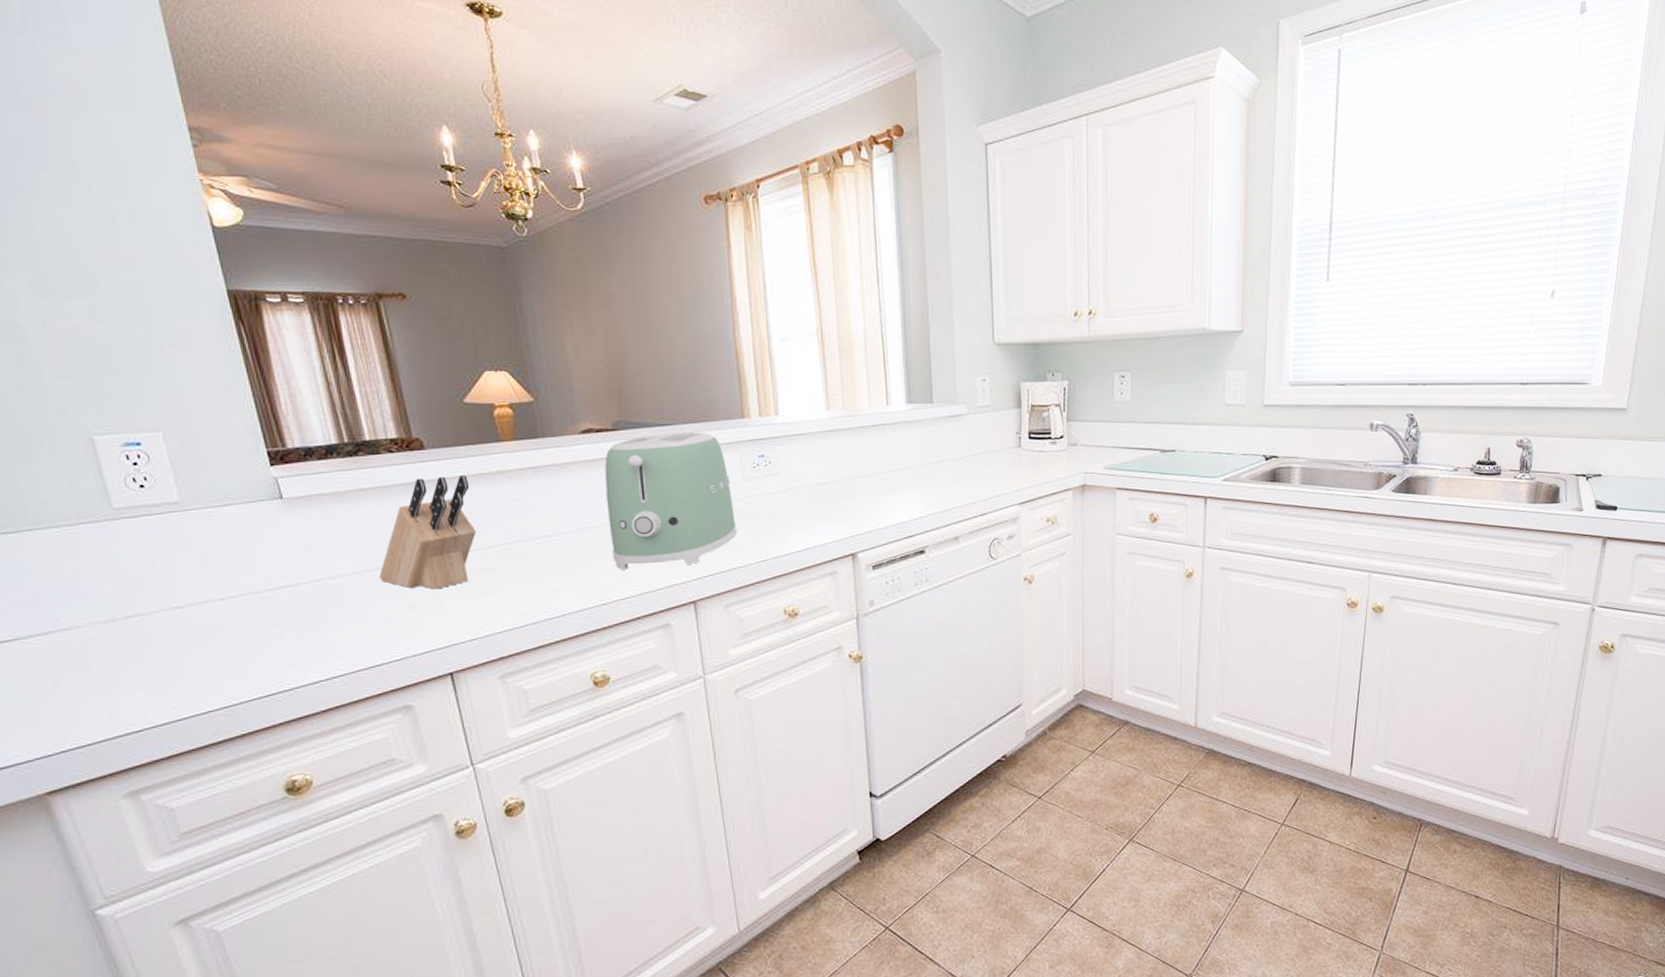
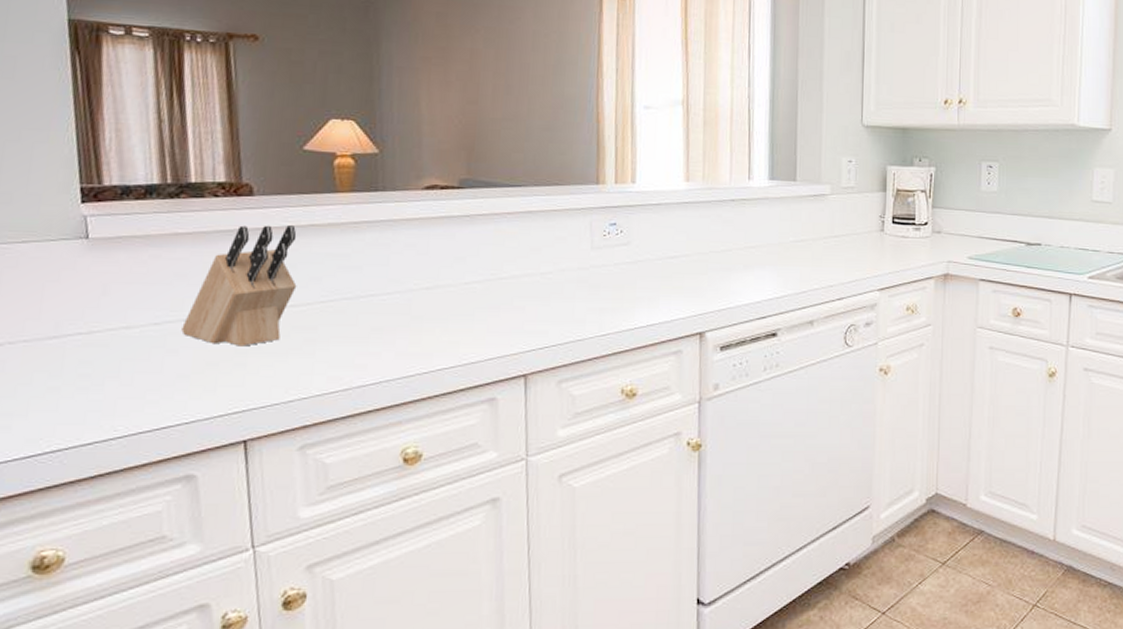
toaster: present [604,432,737,570] -> none [442,194,580,336]

